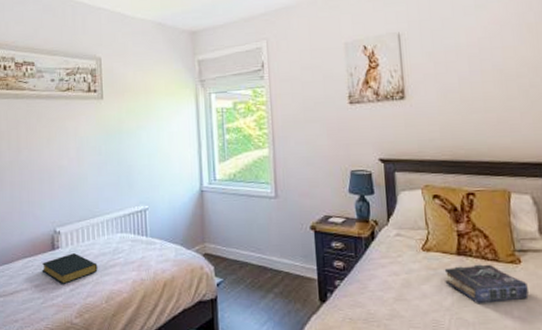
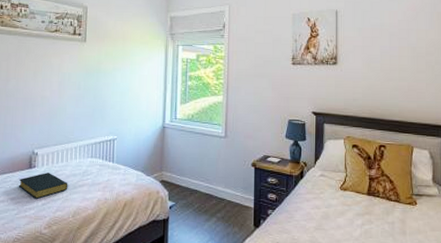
book: present [444,264,529,305] -> none [356,203,420,237]

